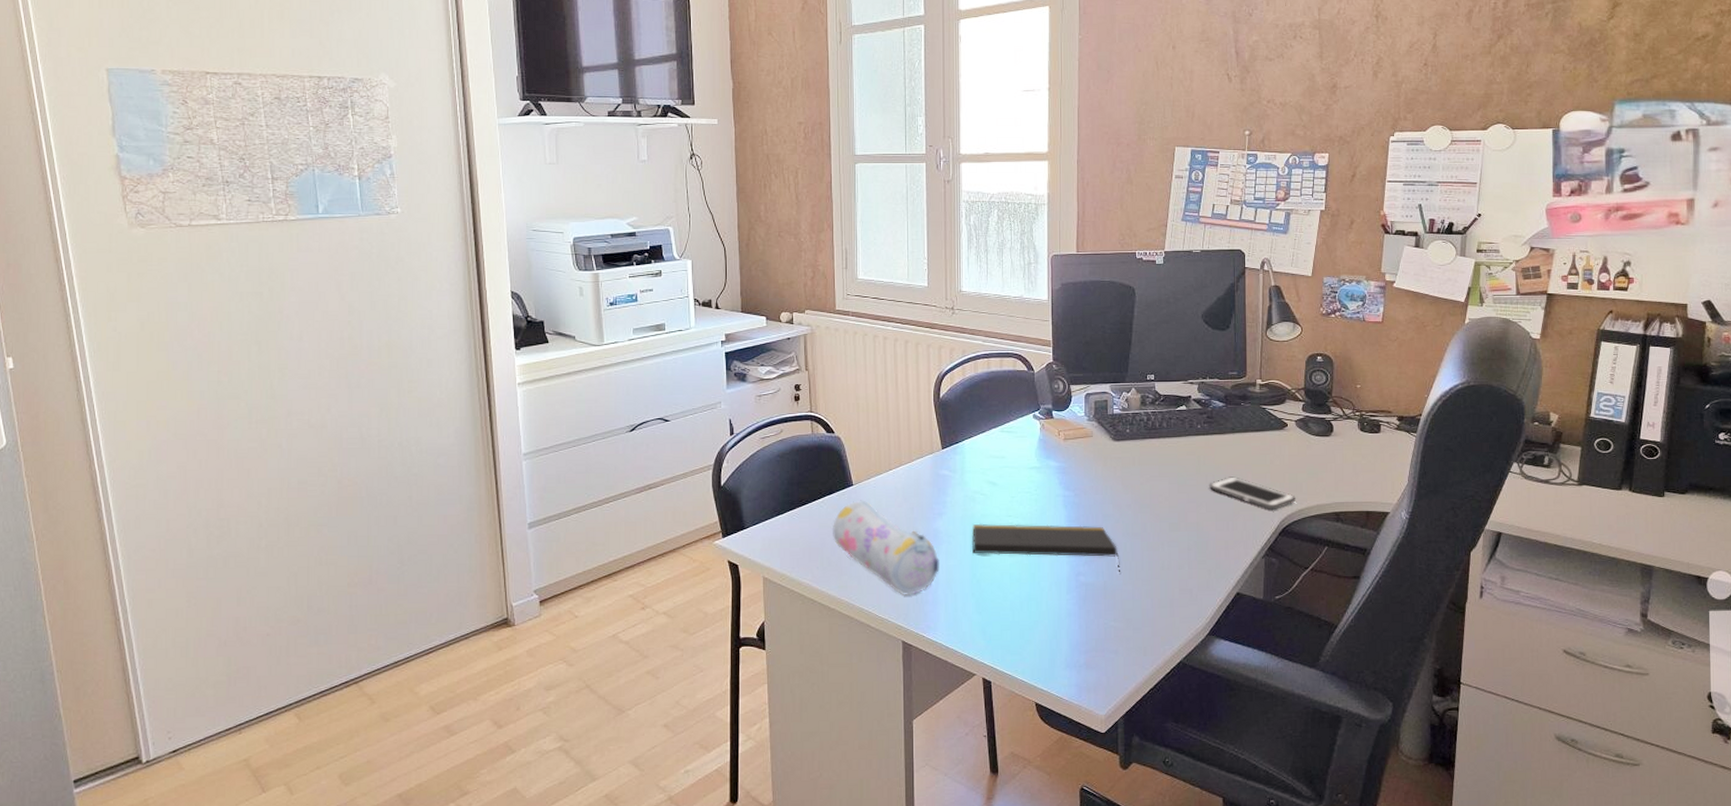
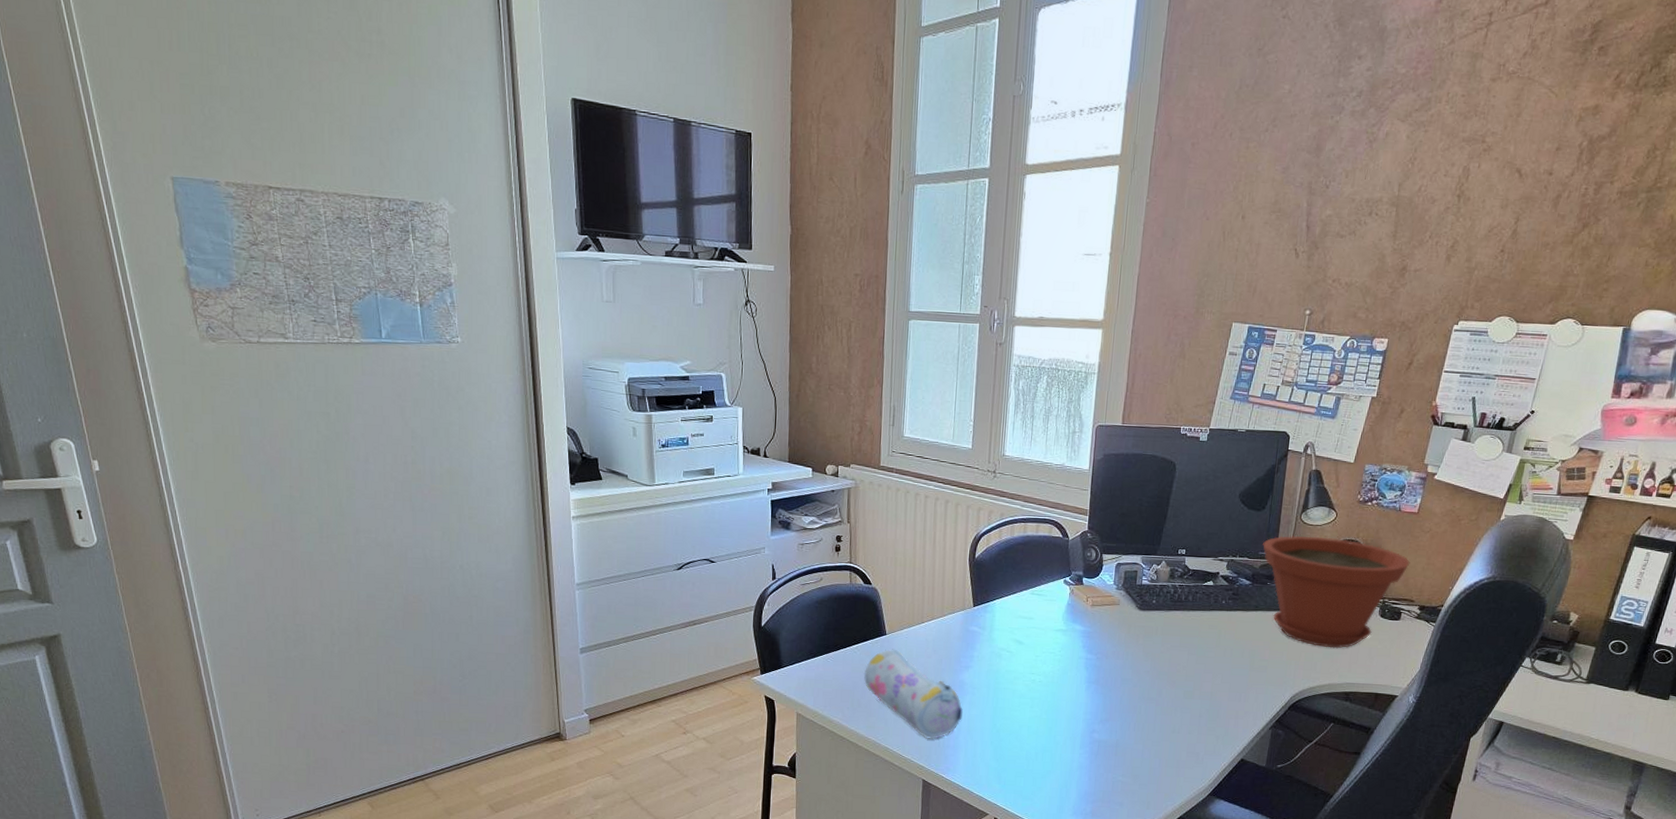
notepad: present [972,523,1121,574] -> none [995,678,1134,735]
cell phone: present [1209,476,1296,510] -> none [1226,651,1309,686]
plant pot: none [1232,352,1382,467] -> present [1263,535,1410,649]

